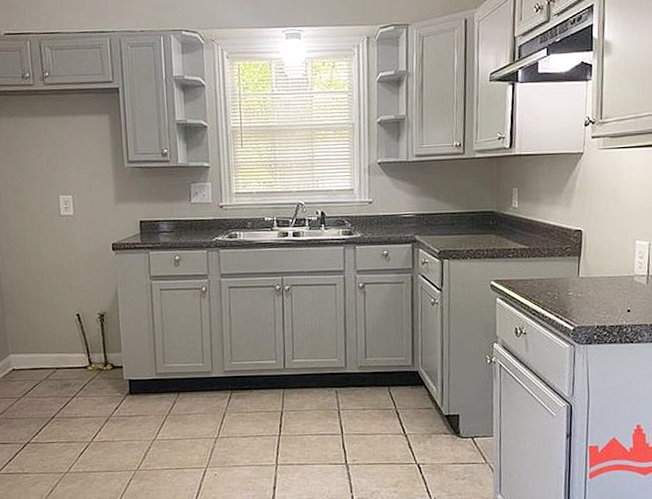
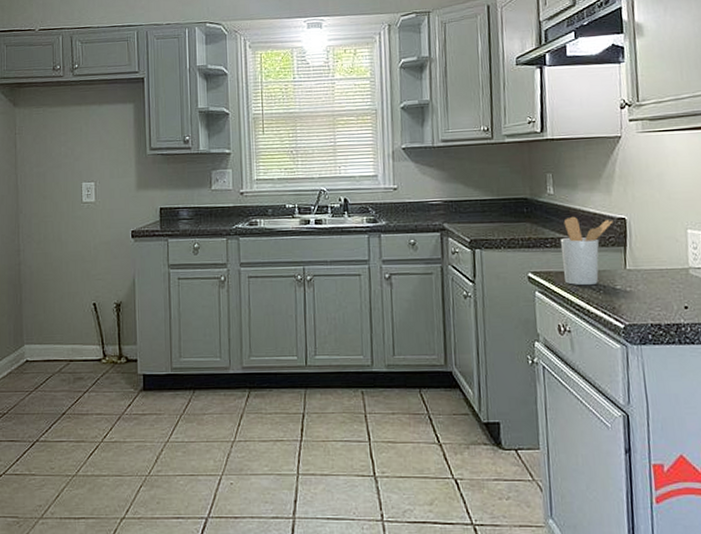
utensil holder: none [521,228,570,293] -> present [560,216,613,286]

